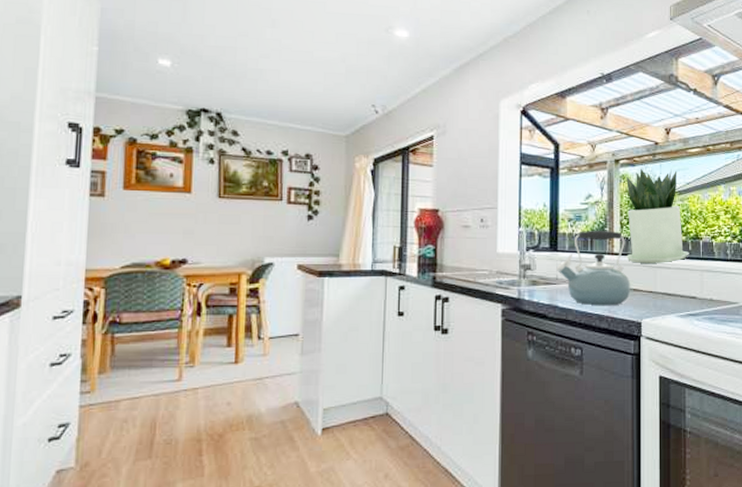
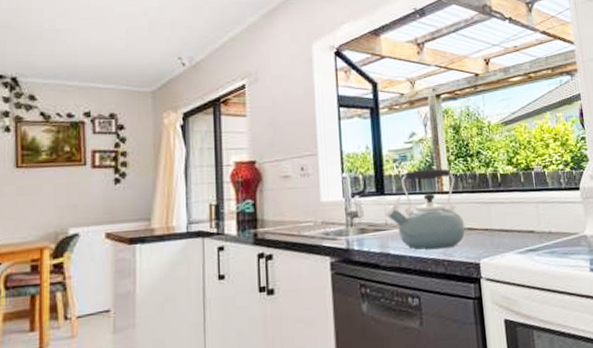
planter: present [626,169,689,263] -> none [449,99,522,201]

